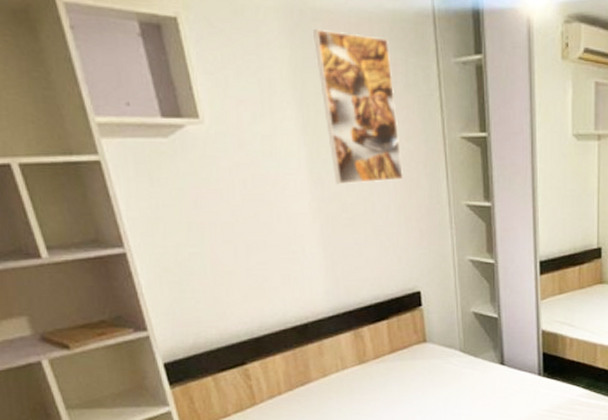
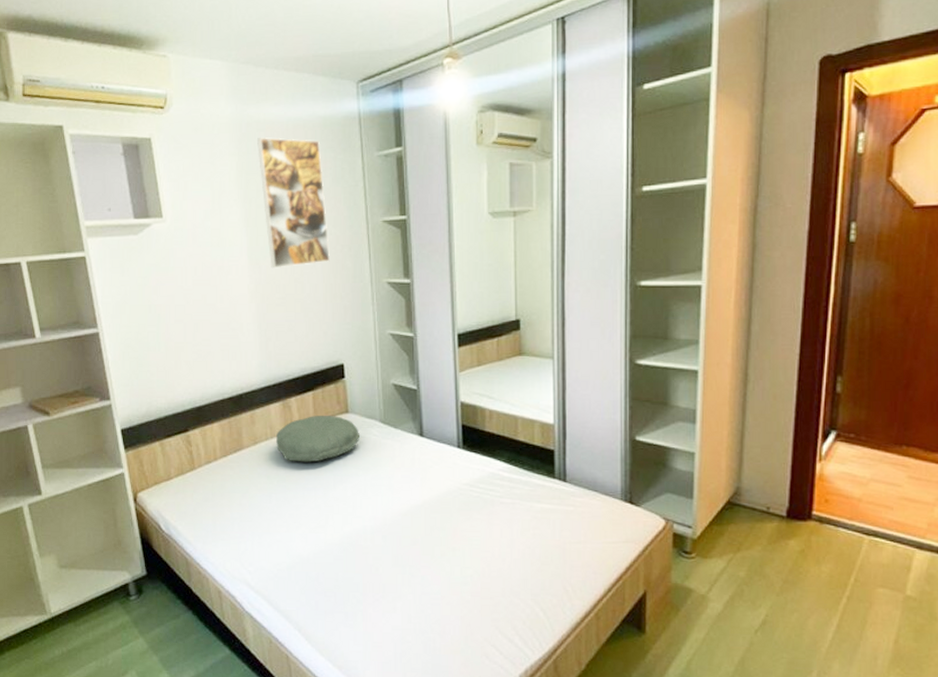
pillow: none [348,345,440,394] -> present [276,416,361,462]

